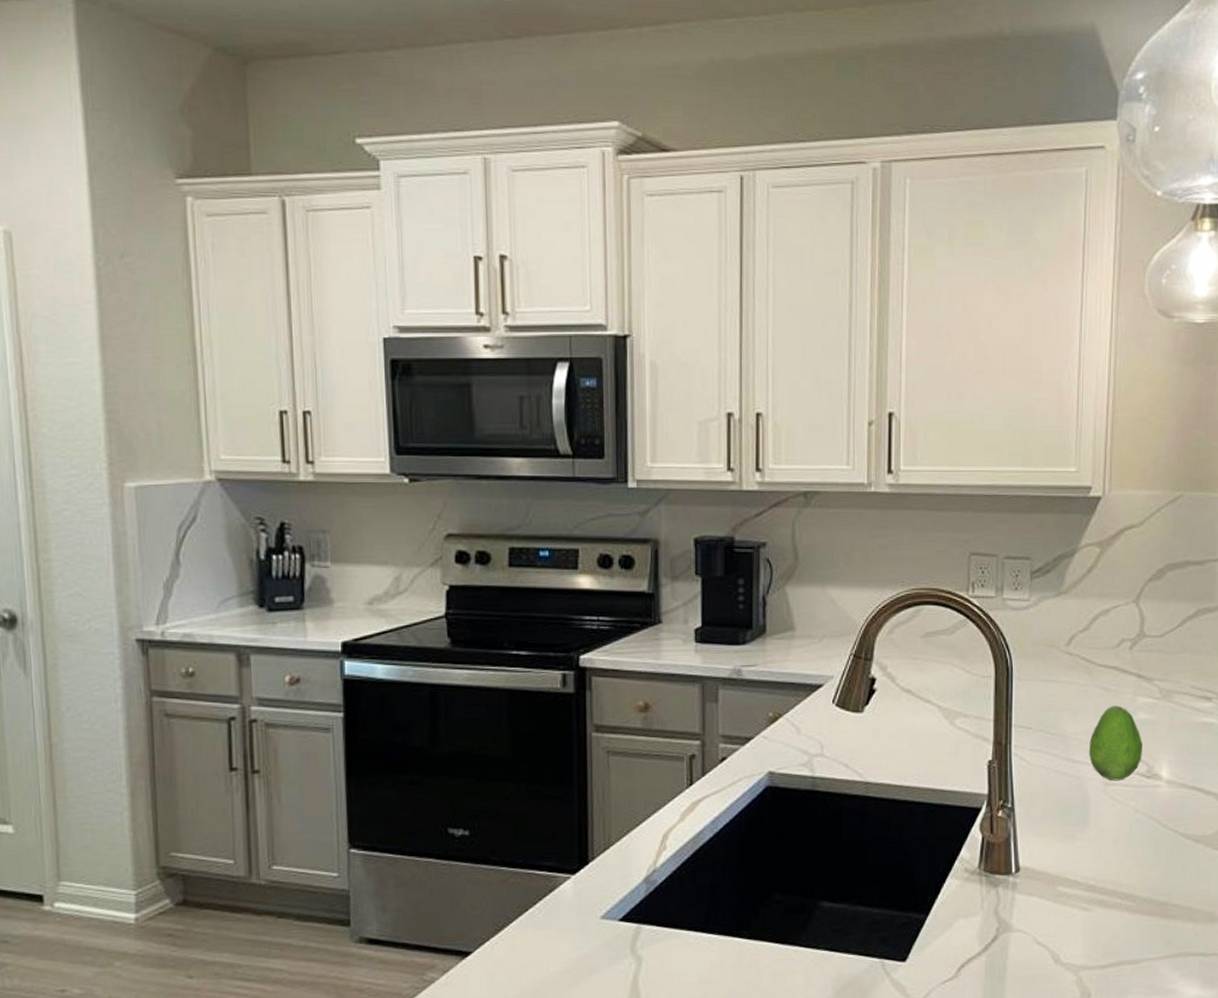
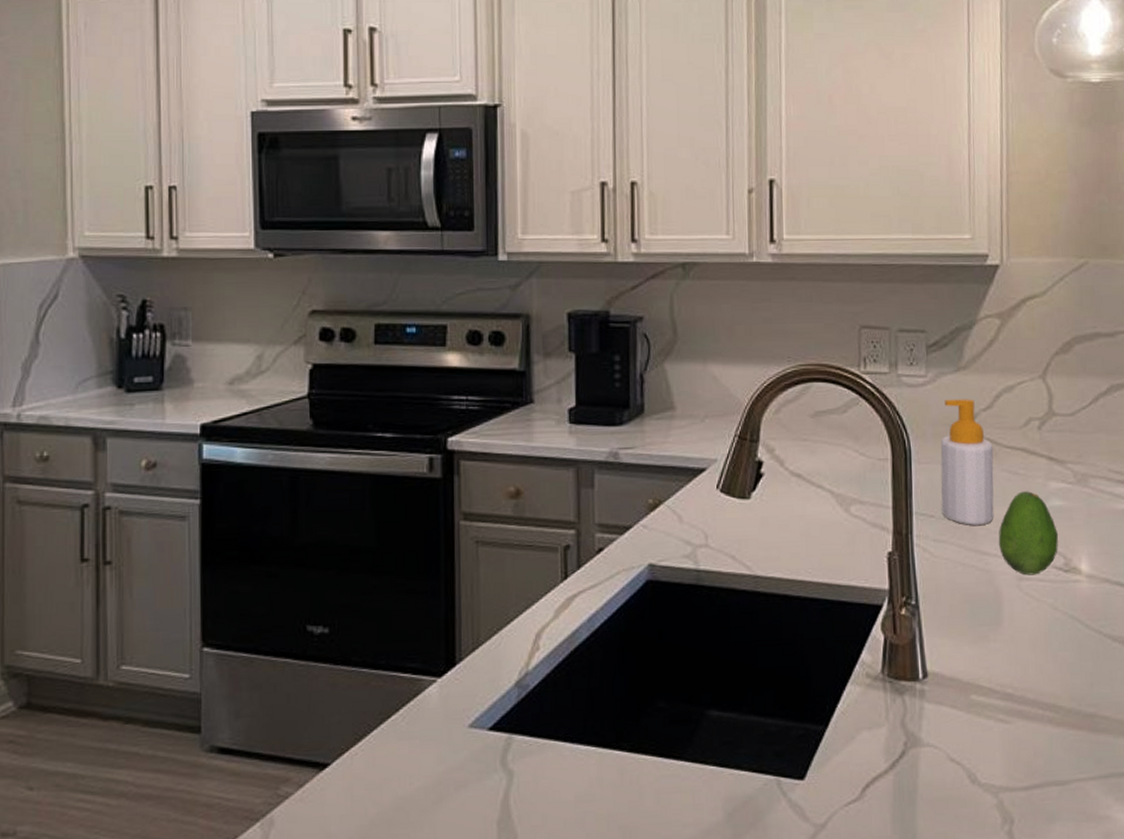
soap bottle: none [1038,621,1088,736] -> present [940,399,994,525]

